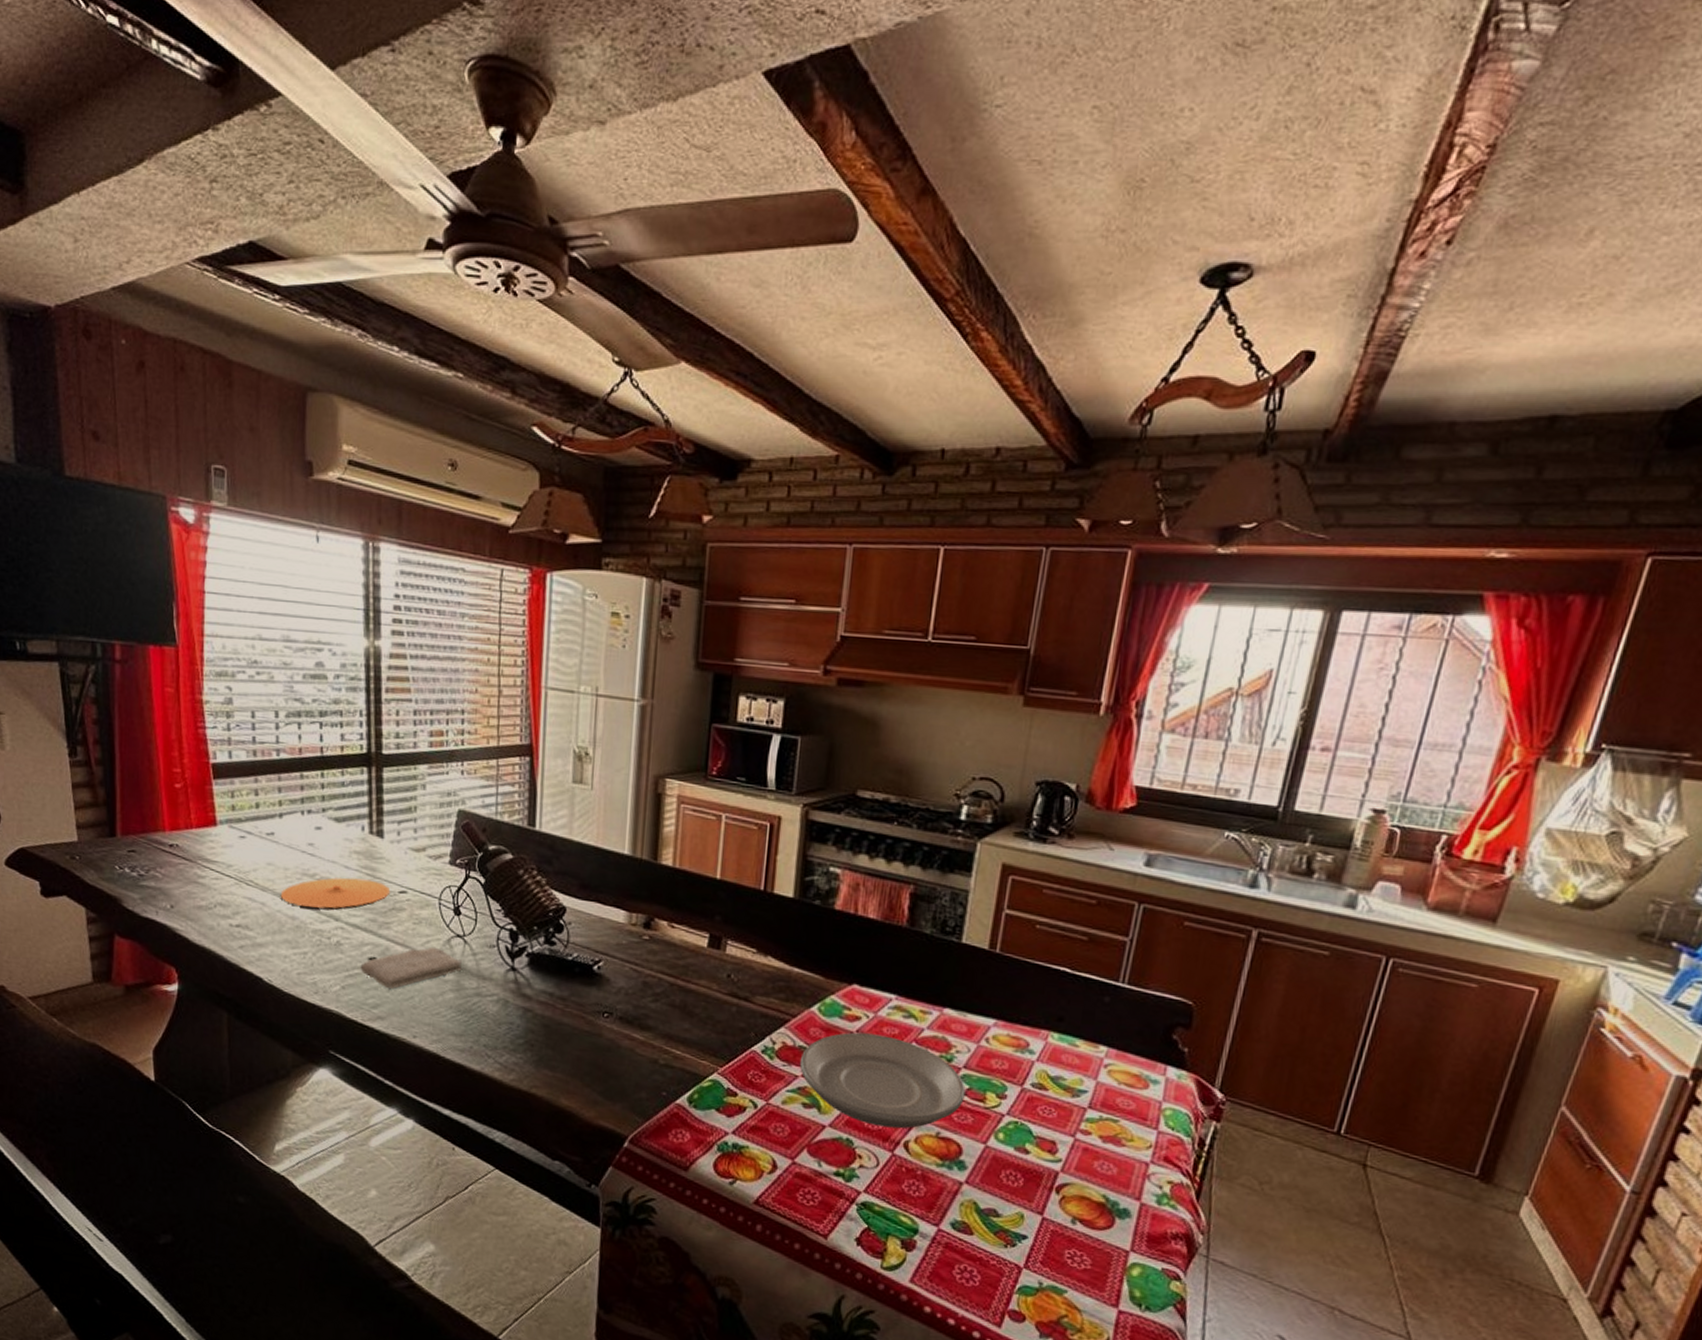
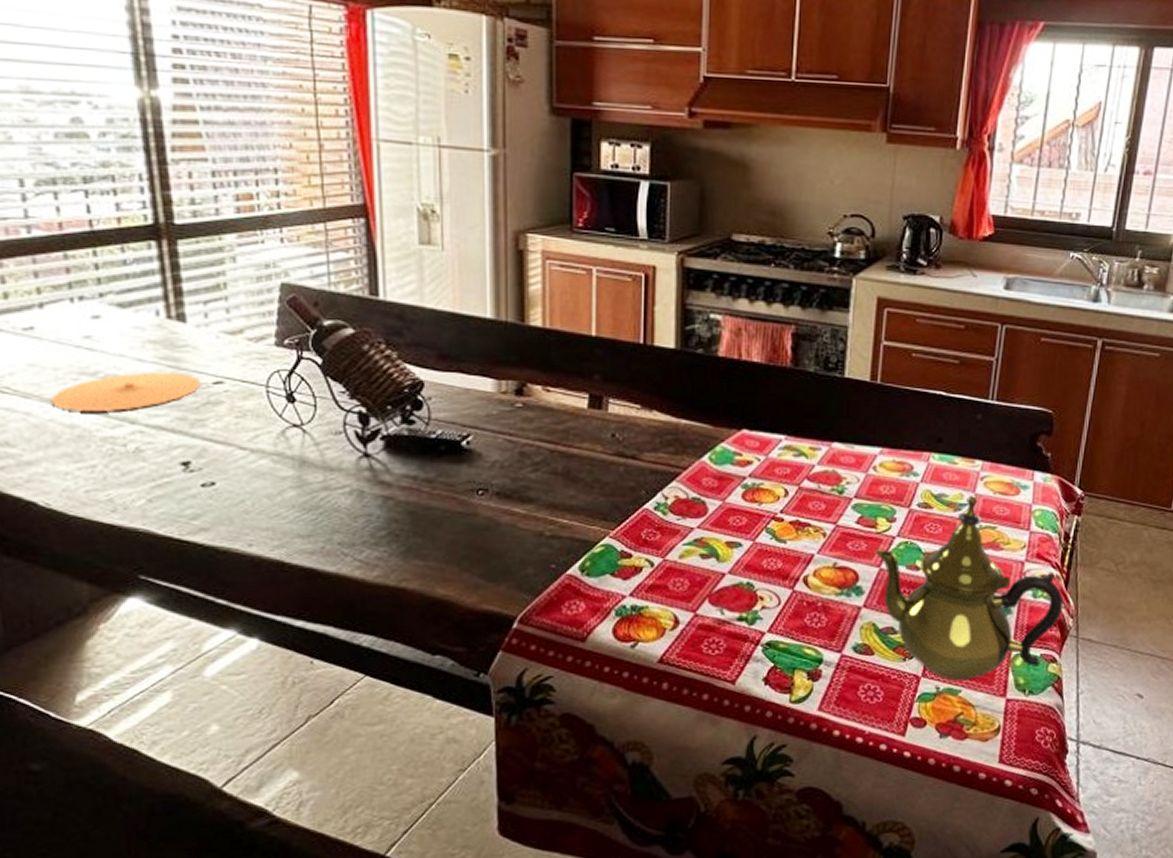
washcloth: present [360,946,463,990] -> none [170,441,304,496]
plate: present [799,1032,966,1129] -> none [694,476,858,566]
teapot: none [981,1082,1194,1282] -> present [874,495,1064,681]

